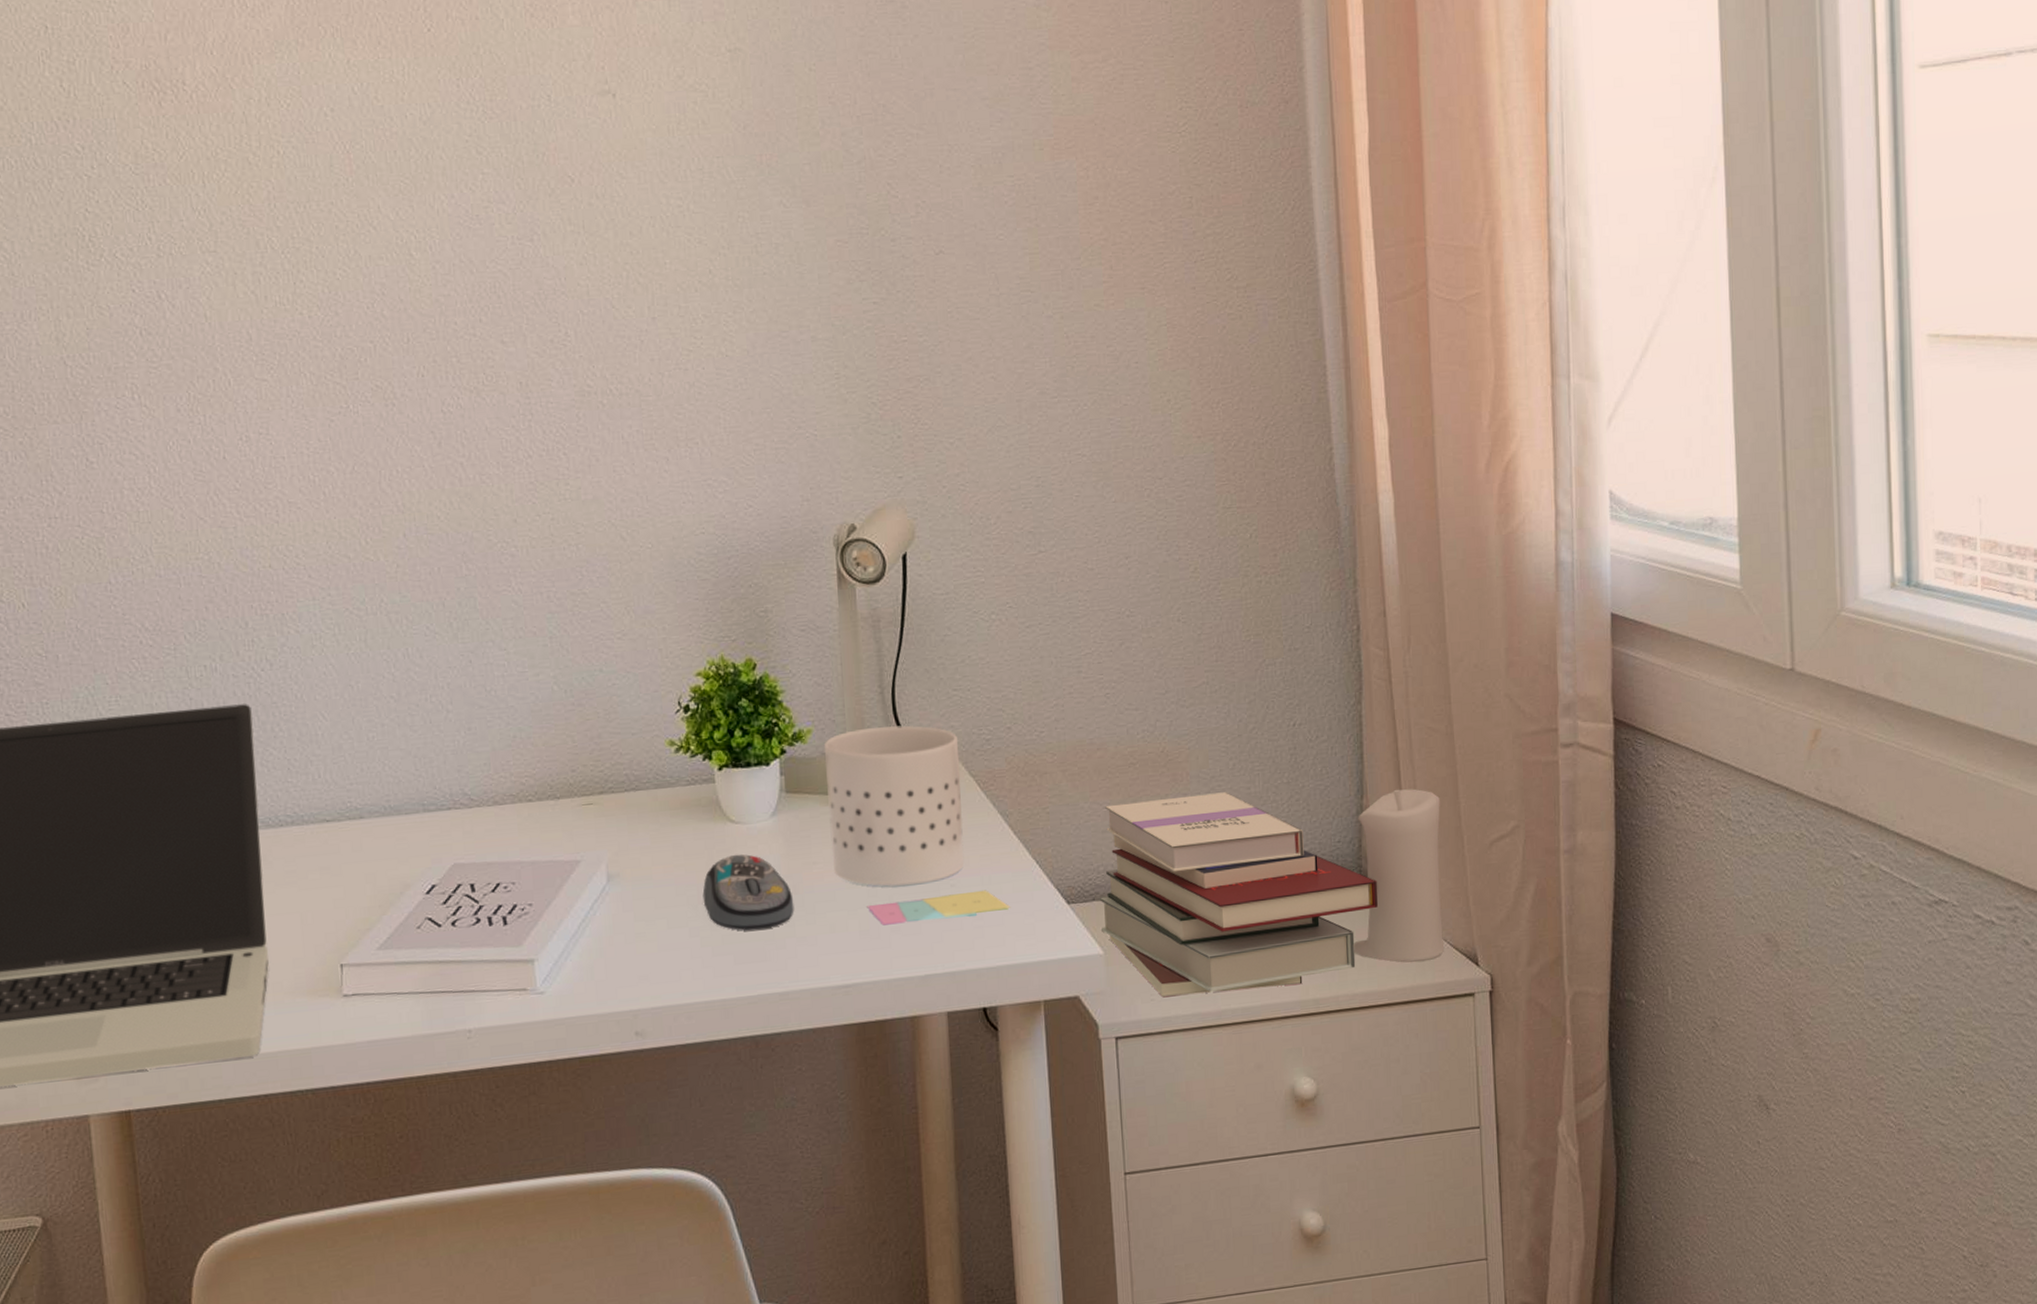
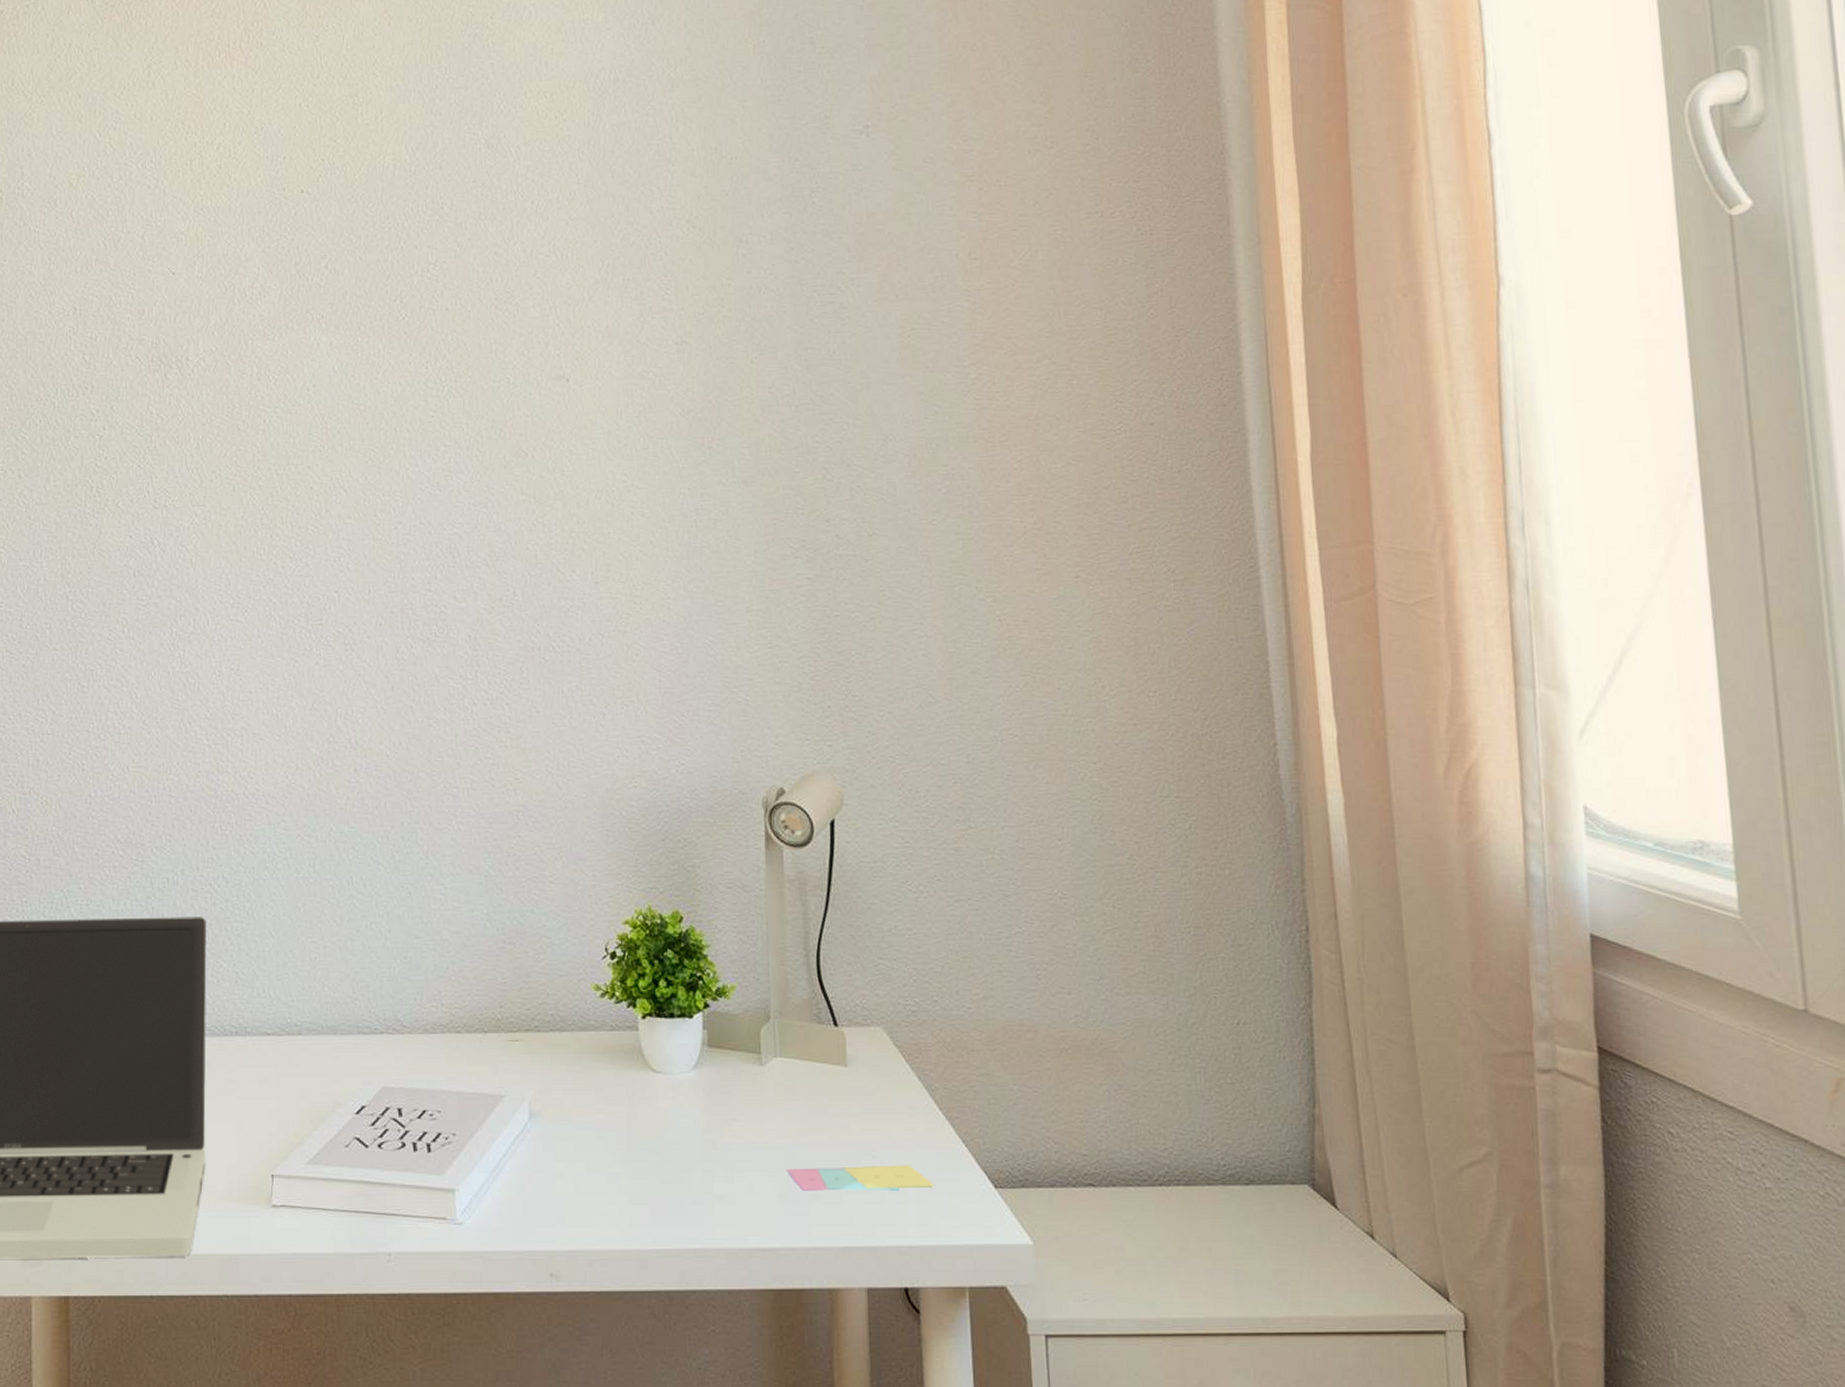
computer mouse: present [702,854,794,931] -> none [622,1104,713,1182]
mug: present [823,725,965,887] -> none [747,990,888,1153]
books: present [1099,792,1379,997] -> none [1028,1087,1335,1299]
candle: present [1354,788,1444,963] -> none [1307,1101,1409,1289]

